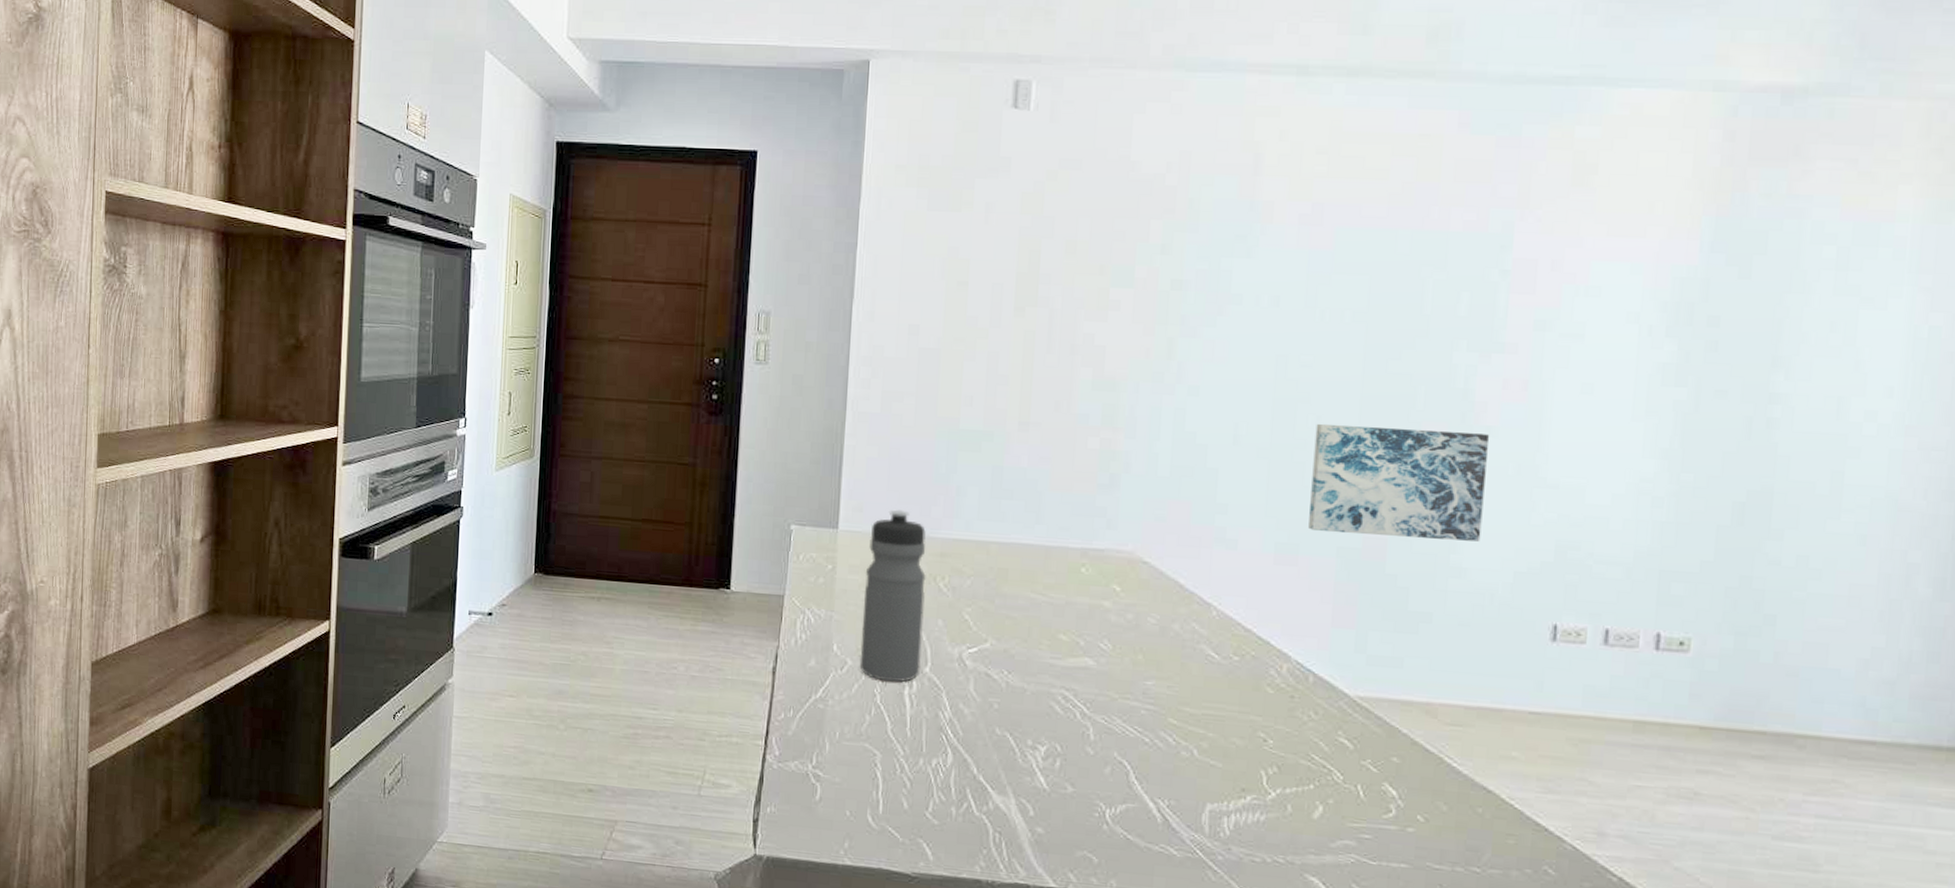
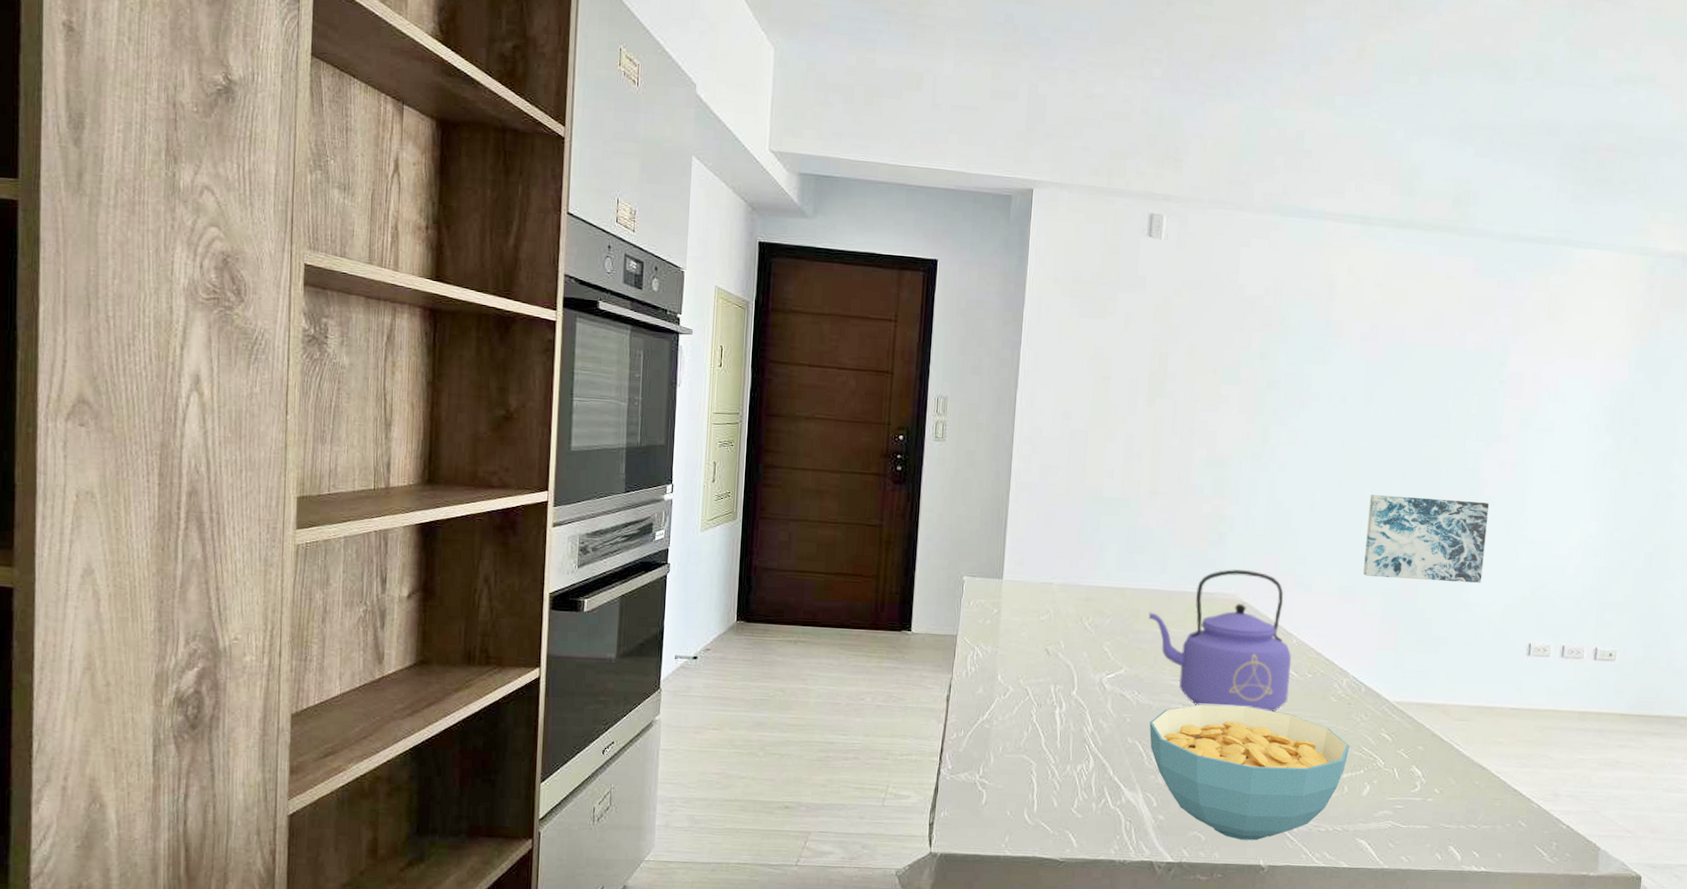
water bottle: present [859,509,926,682] -> none [1019,562,1075,704]
kettle: none [1020,519,1210,703] -> present [1148,569,1291,712]
cereal bowl: none [1023,689,1294,868] -> present [1149,704,1350,841]

